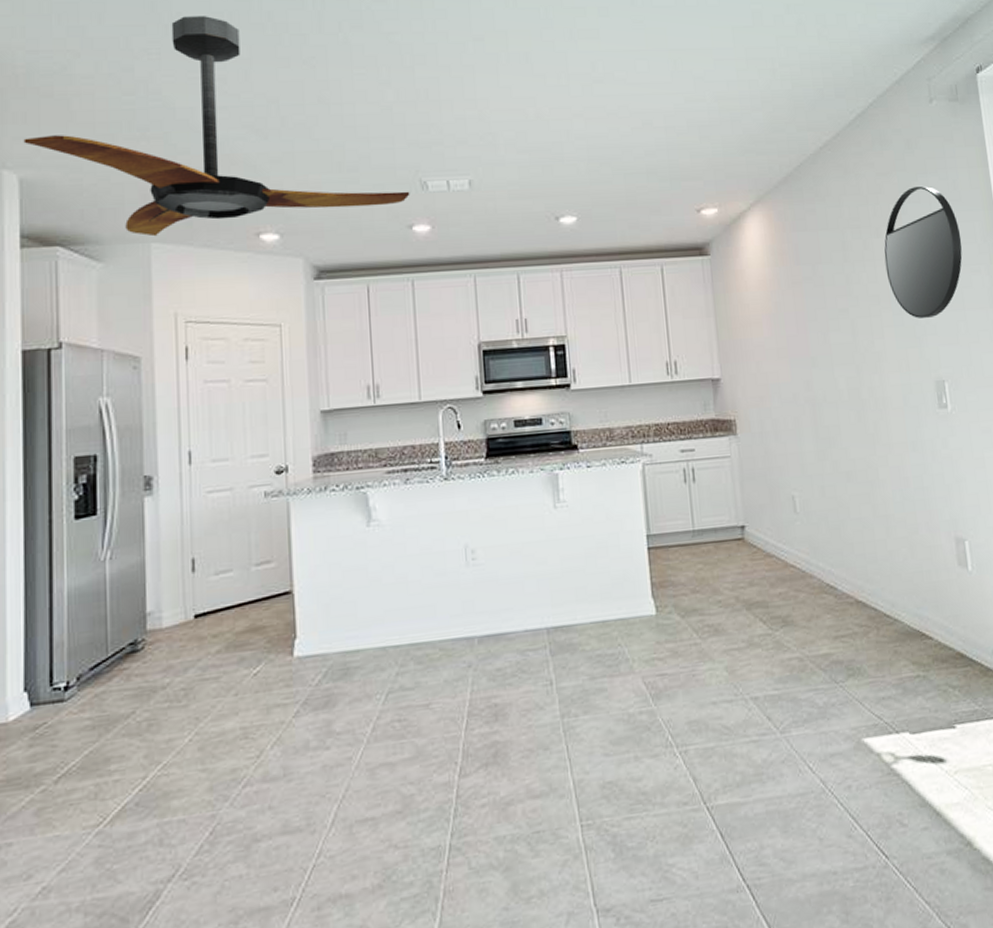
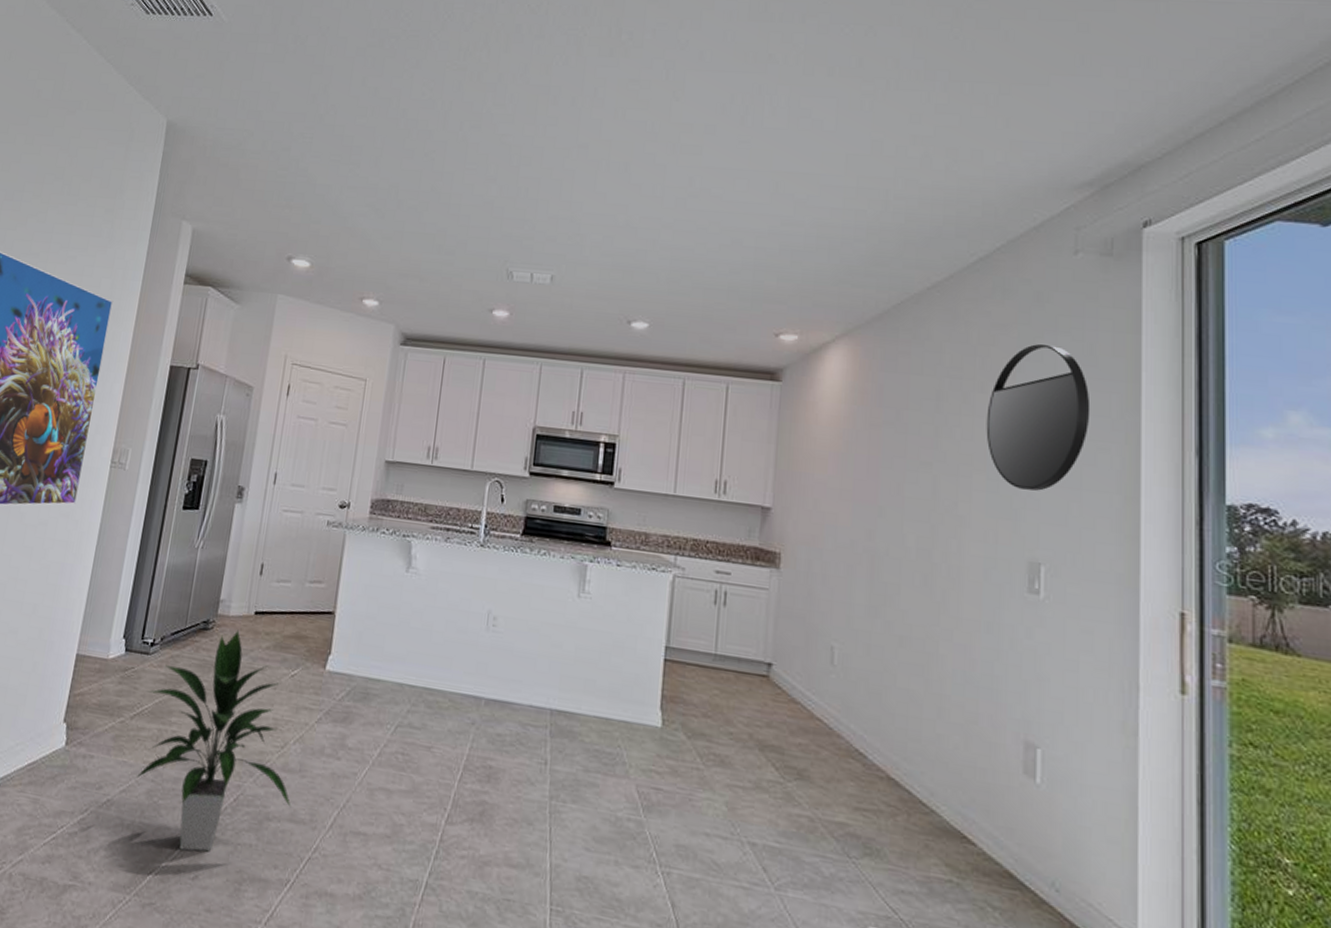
ceiling fan: present [23,16,410,237] -> none [201,108,496,289]
indoor plant: none [70,641,282,912] -> present [135,630,291,852]

